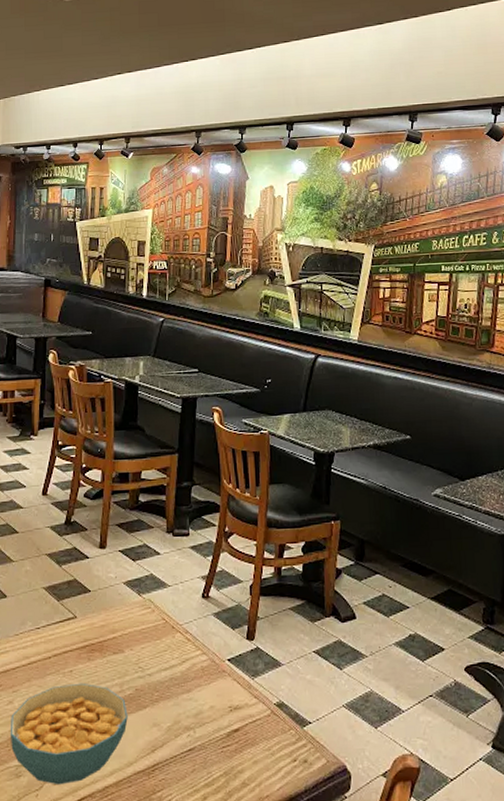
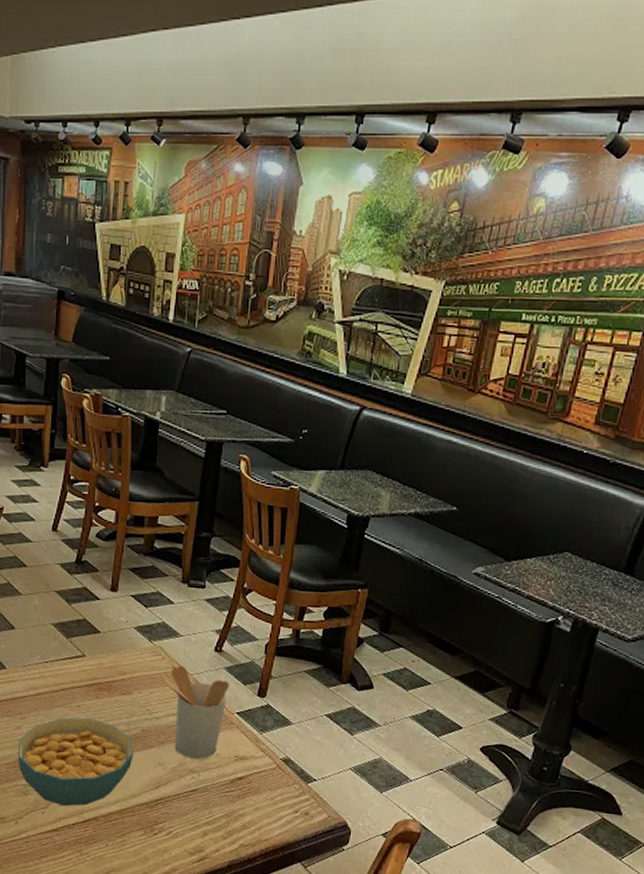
utensil holder: none [151,616,218,714] -> present [161,665,229,759]

